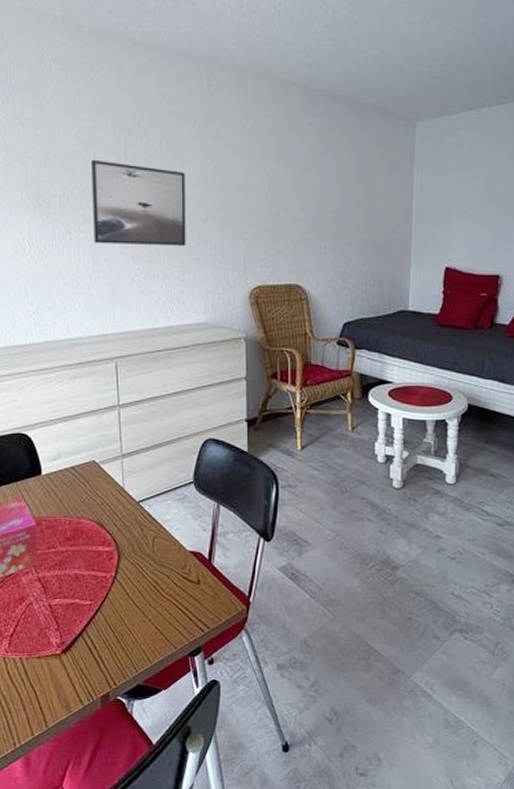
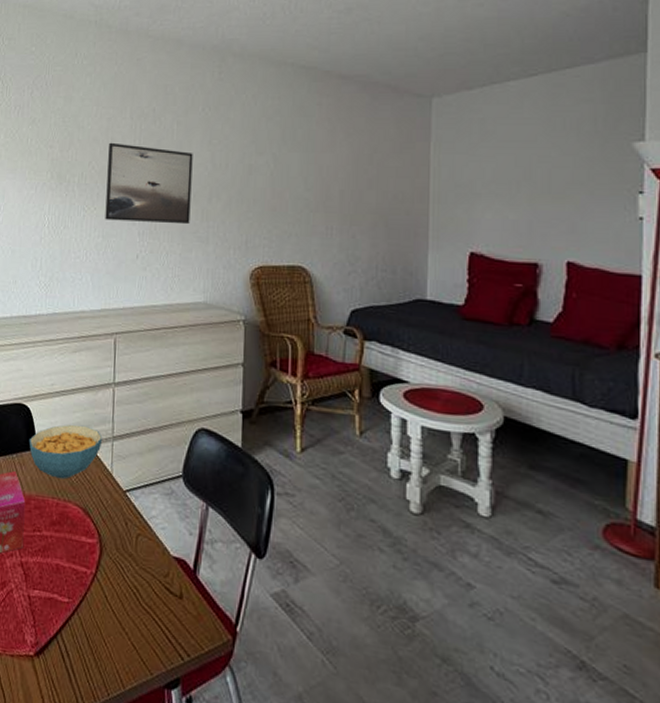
cereal bowl: none [33,447,112,499] -> present [29,424,103,479]

